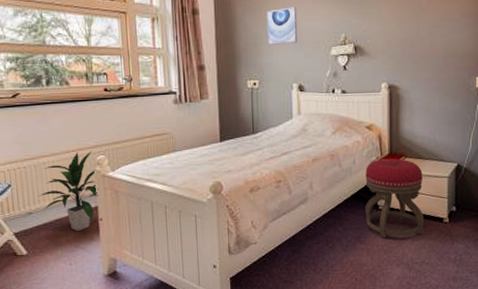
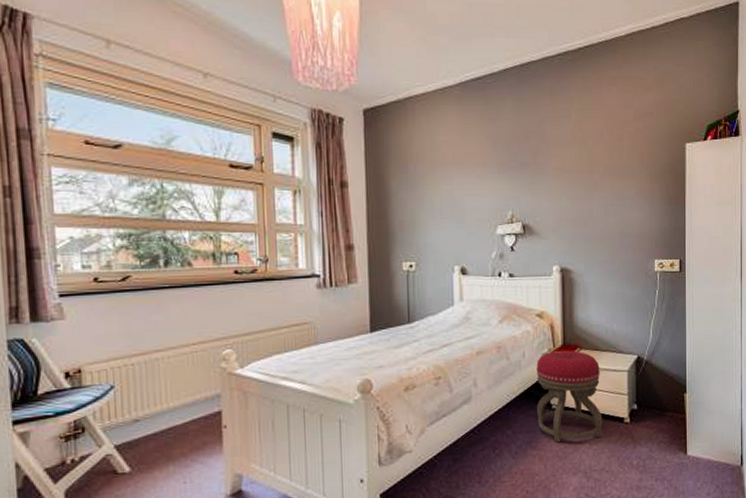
indoor plant: present [39,150,99,231] -> none [149,343,223,441]
wall art: present [267,7,298,46] -> none [425,181,460,224]

